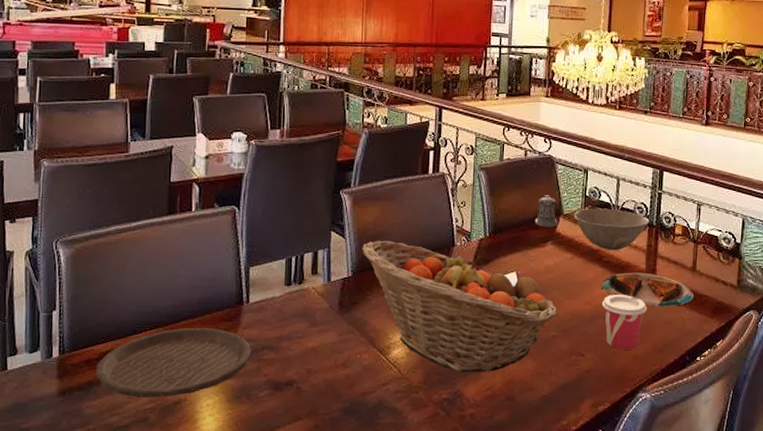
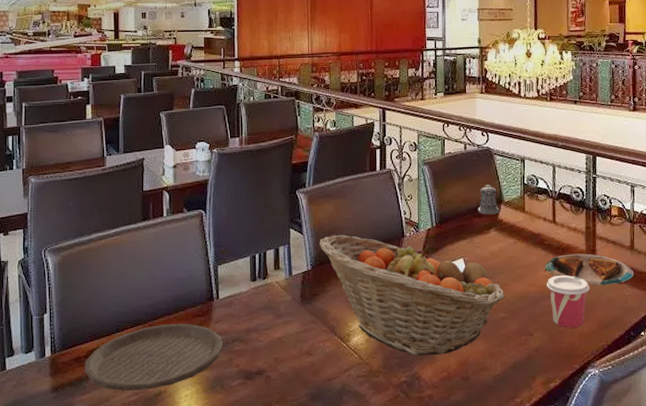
bowl: present [574,208,650,251] -> none [514,194,587,234]

